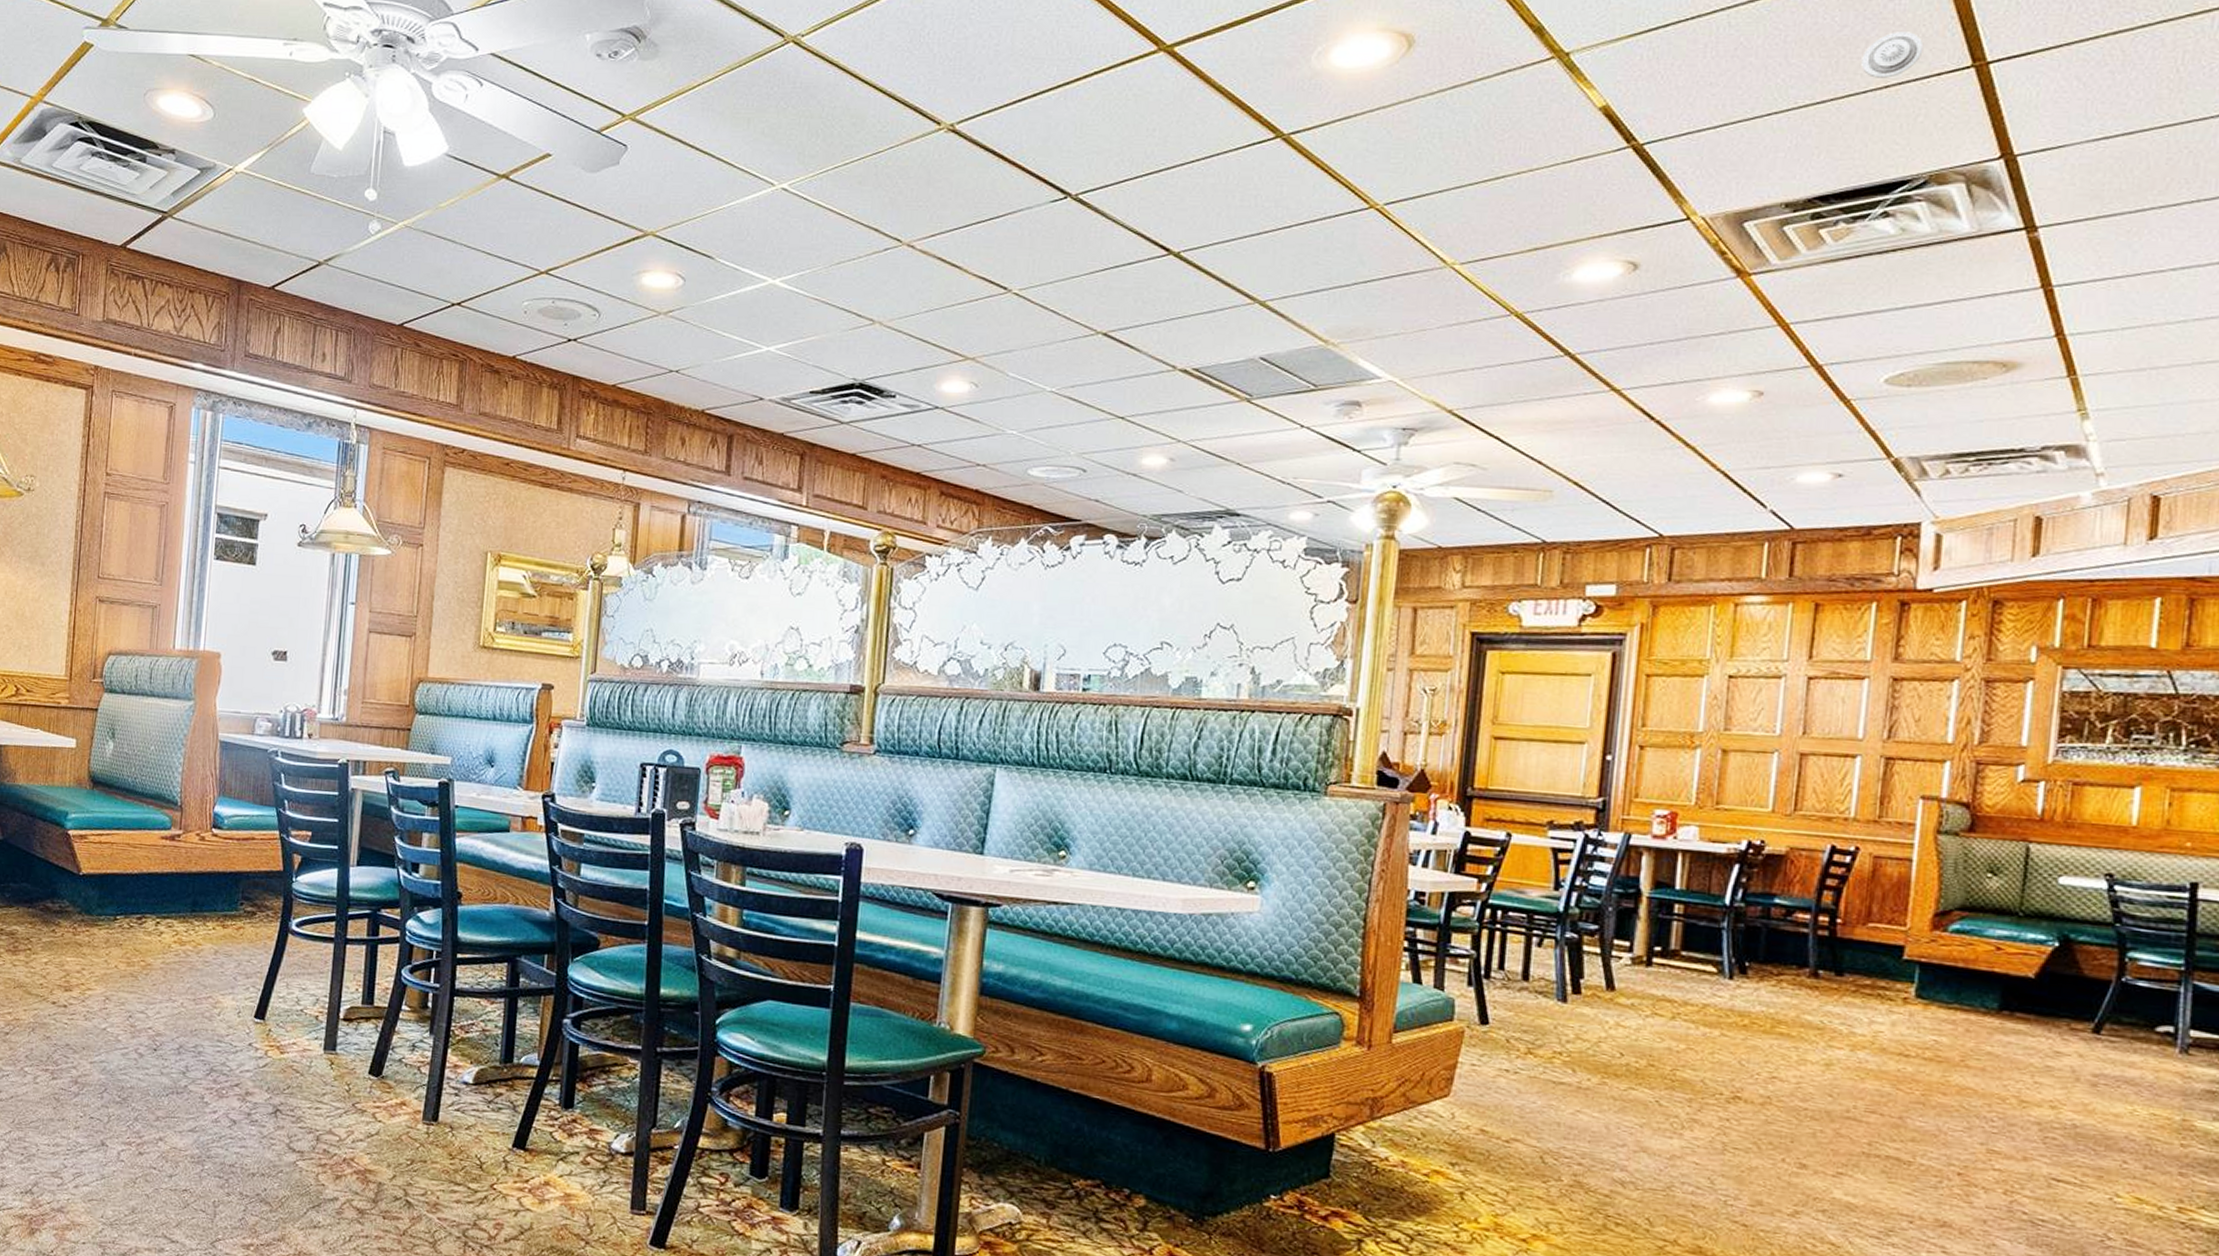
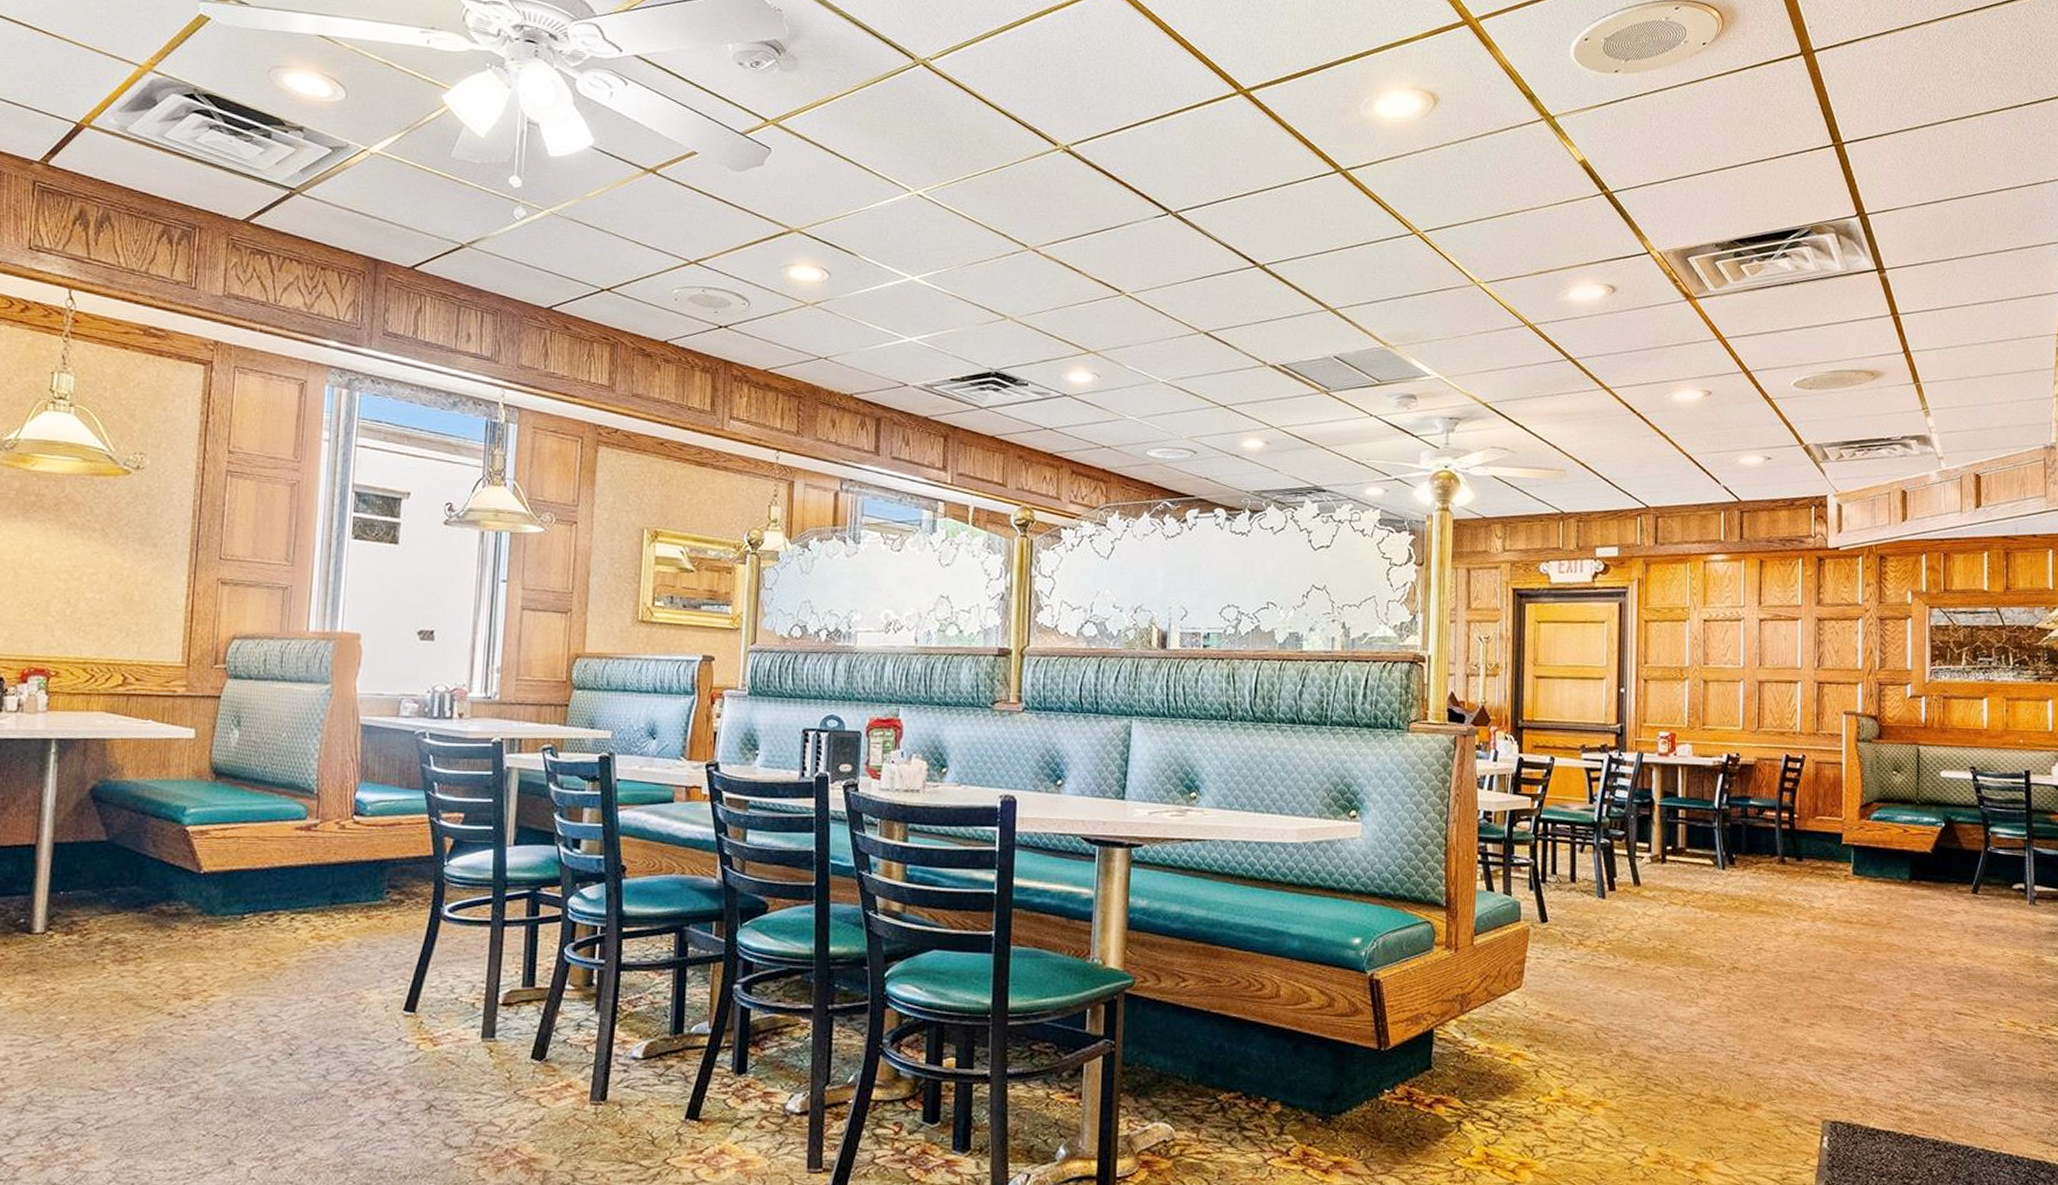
smoke detector: present [1861,32,1924,78] -> none [1759,116,1800,151]

